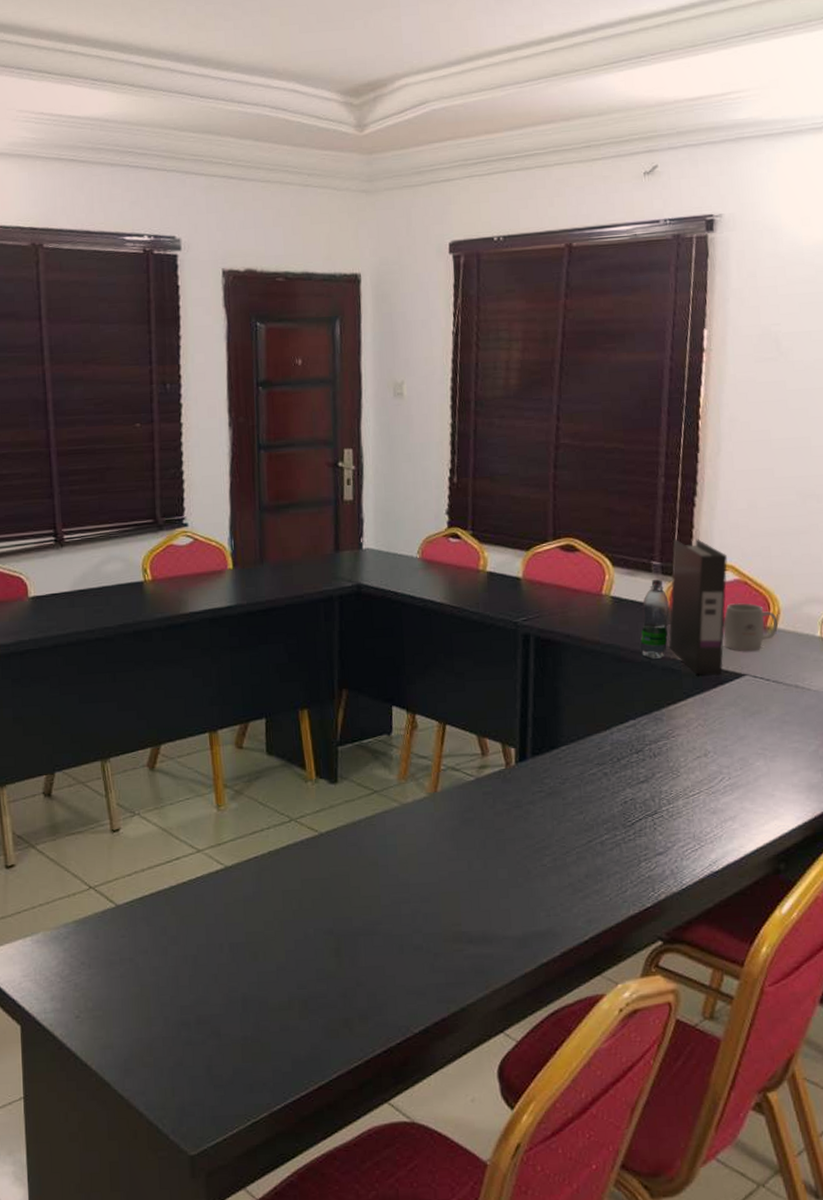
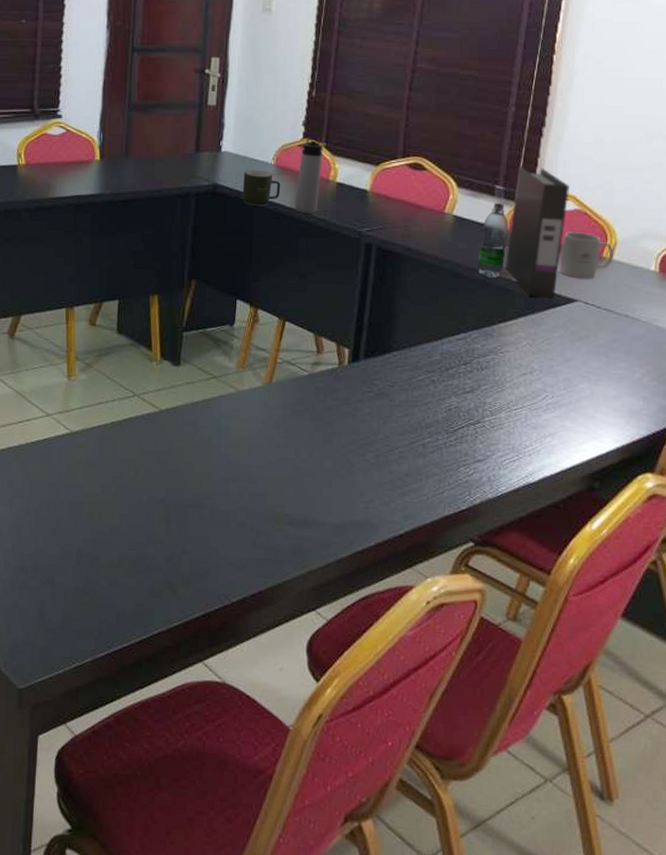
mug: none [388,566,429,605] -> present [242,170,281,207]
thermos bottle: none [444,525,471,609] -> present [294,137,323,215]

